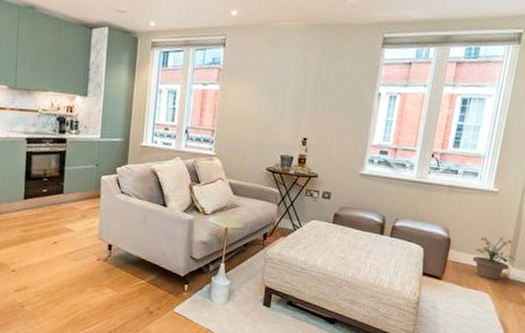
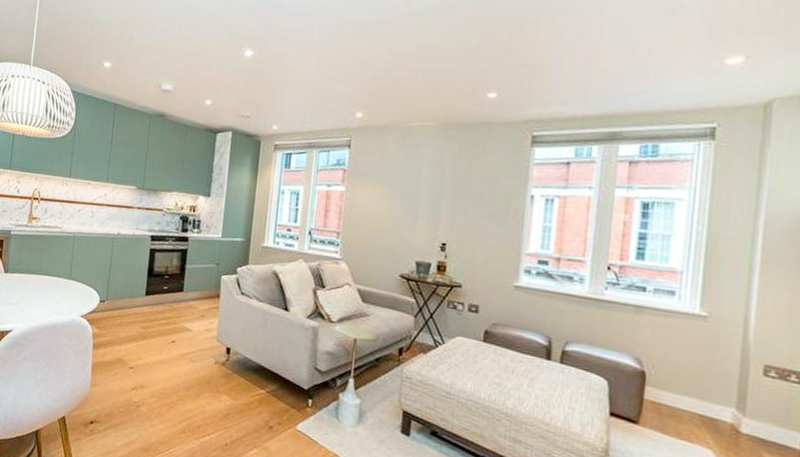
potted plant: present [472,237,516,280] -> none [680,373,747,432]

